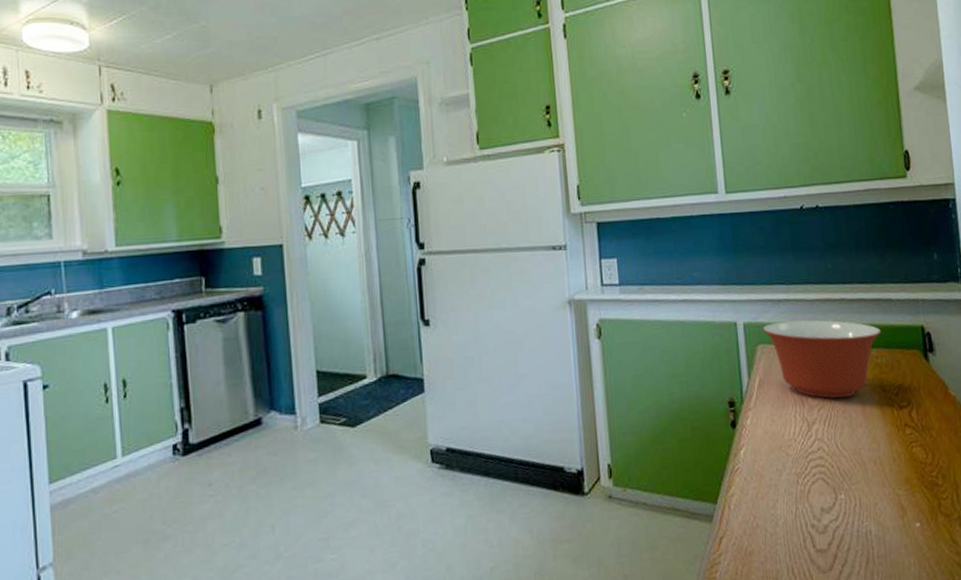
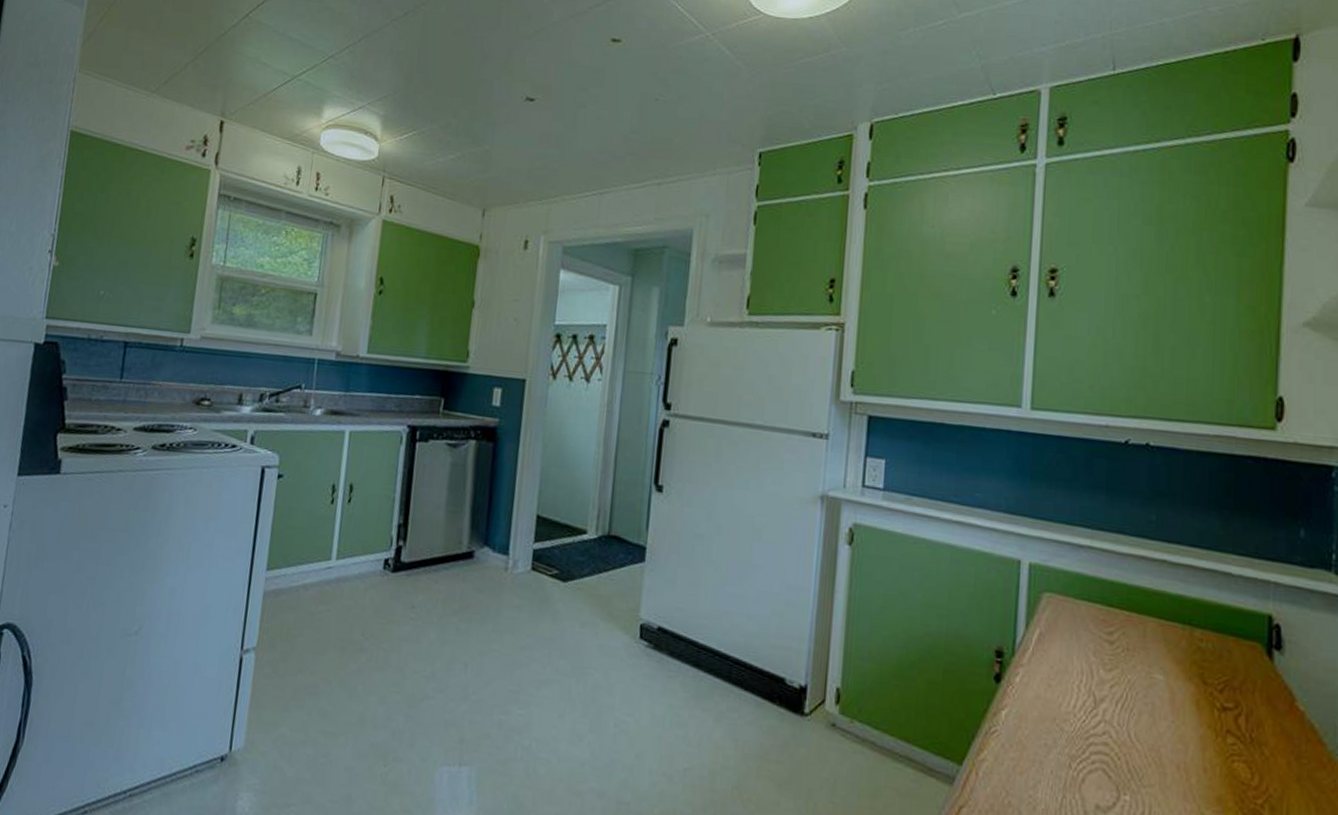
mixing bowl: present [762,320,882,399] -> none [1052,570,1213,680]

